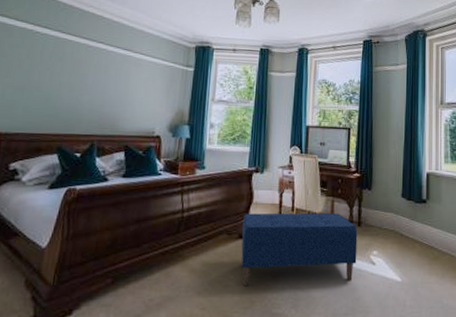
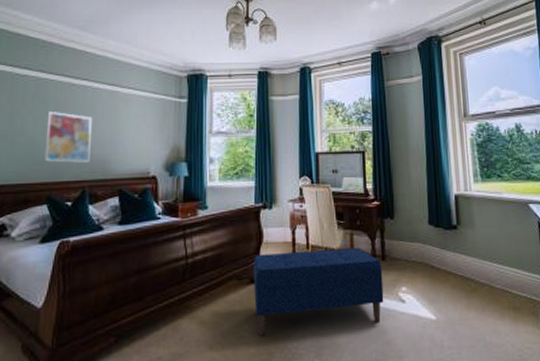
wall art: none [58,68,106,118] -> present [45,111,93,163]

